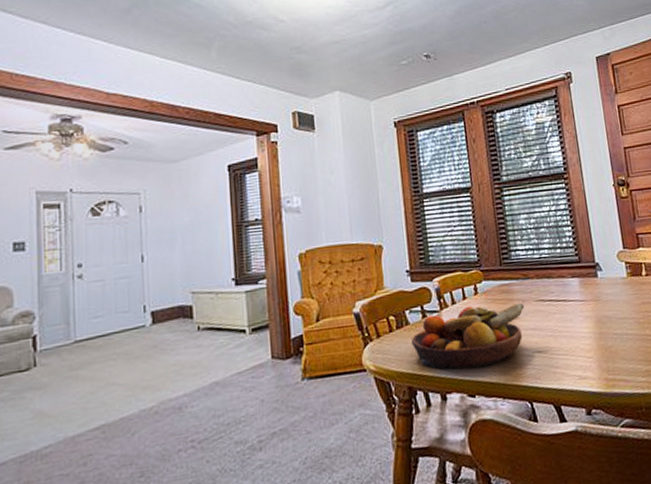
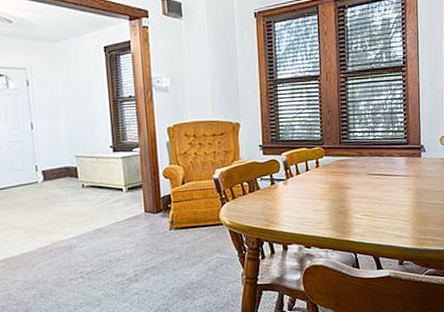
fruit bowl: present [411,302,525,370] -> none [260,175,358,226]

